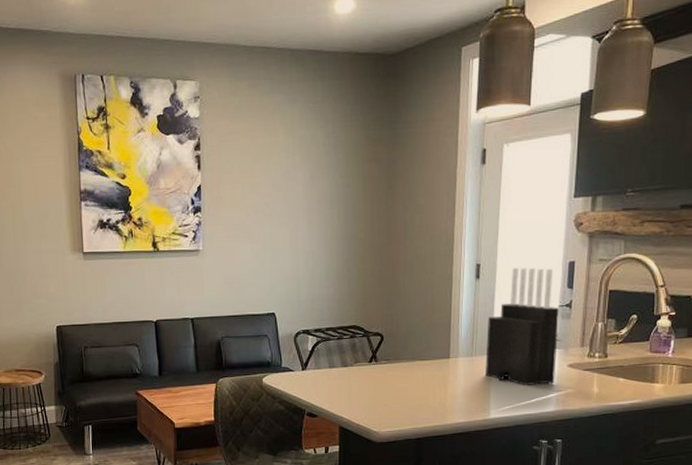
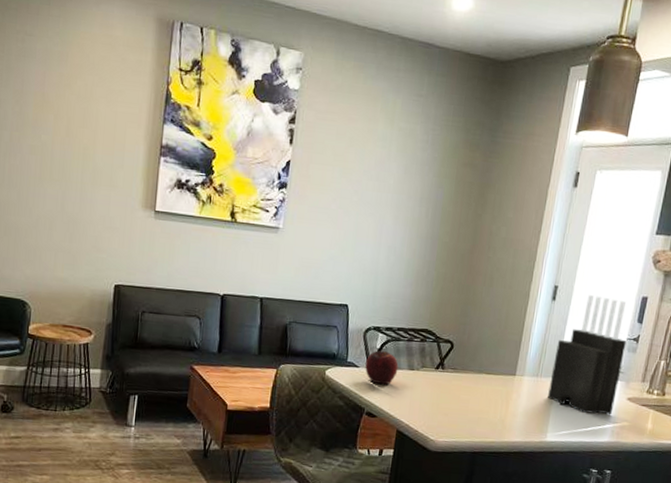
fruit: none [300,352,332,385] -> present [365,350,399,385]

